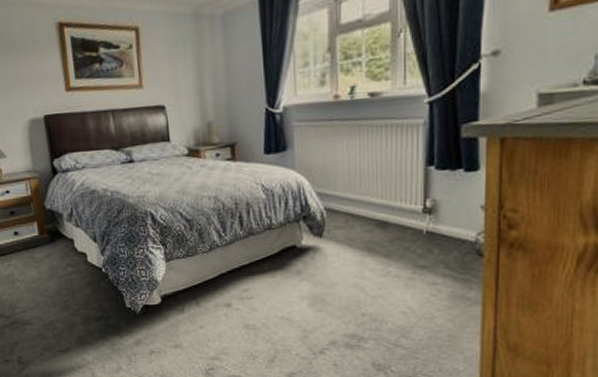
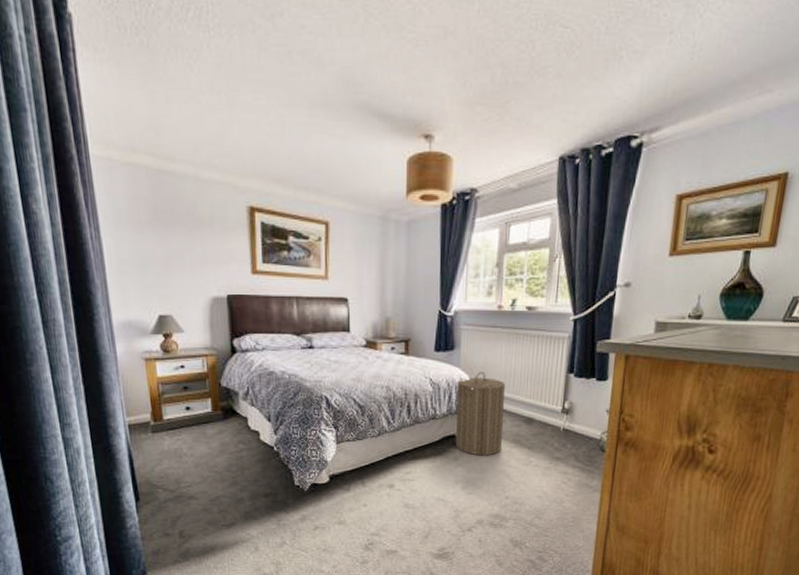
laundry hamper: none [293,172,353,268] -> present [455,372,506,456]

